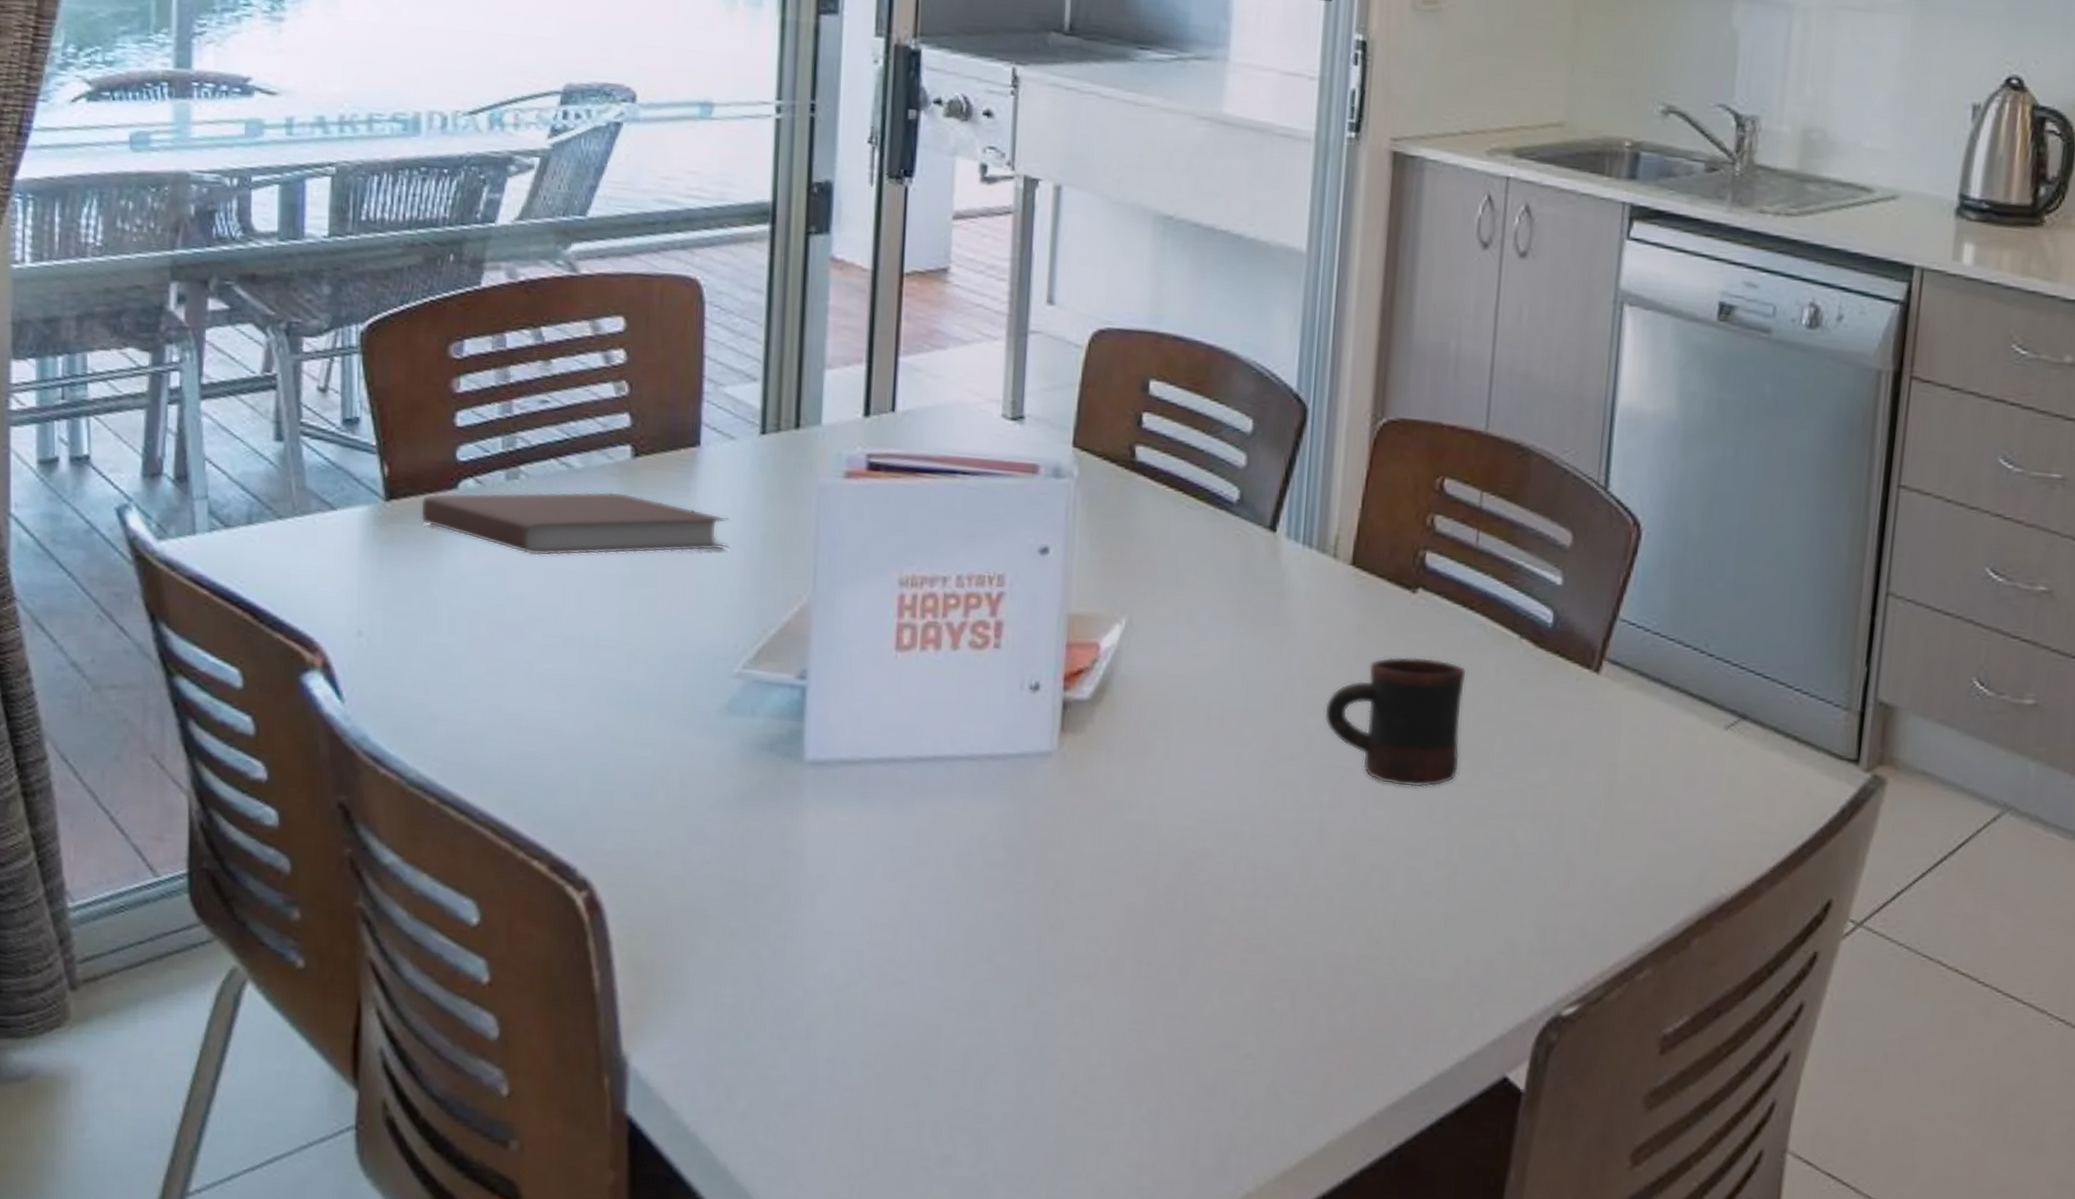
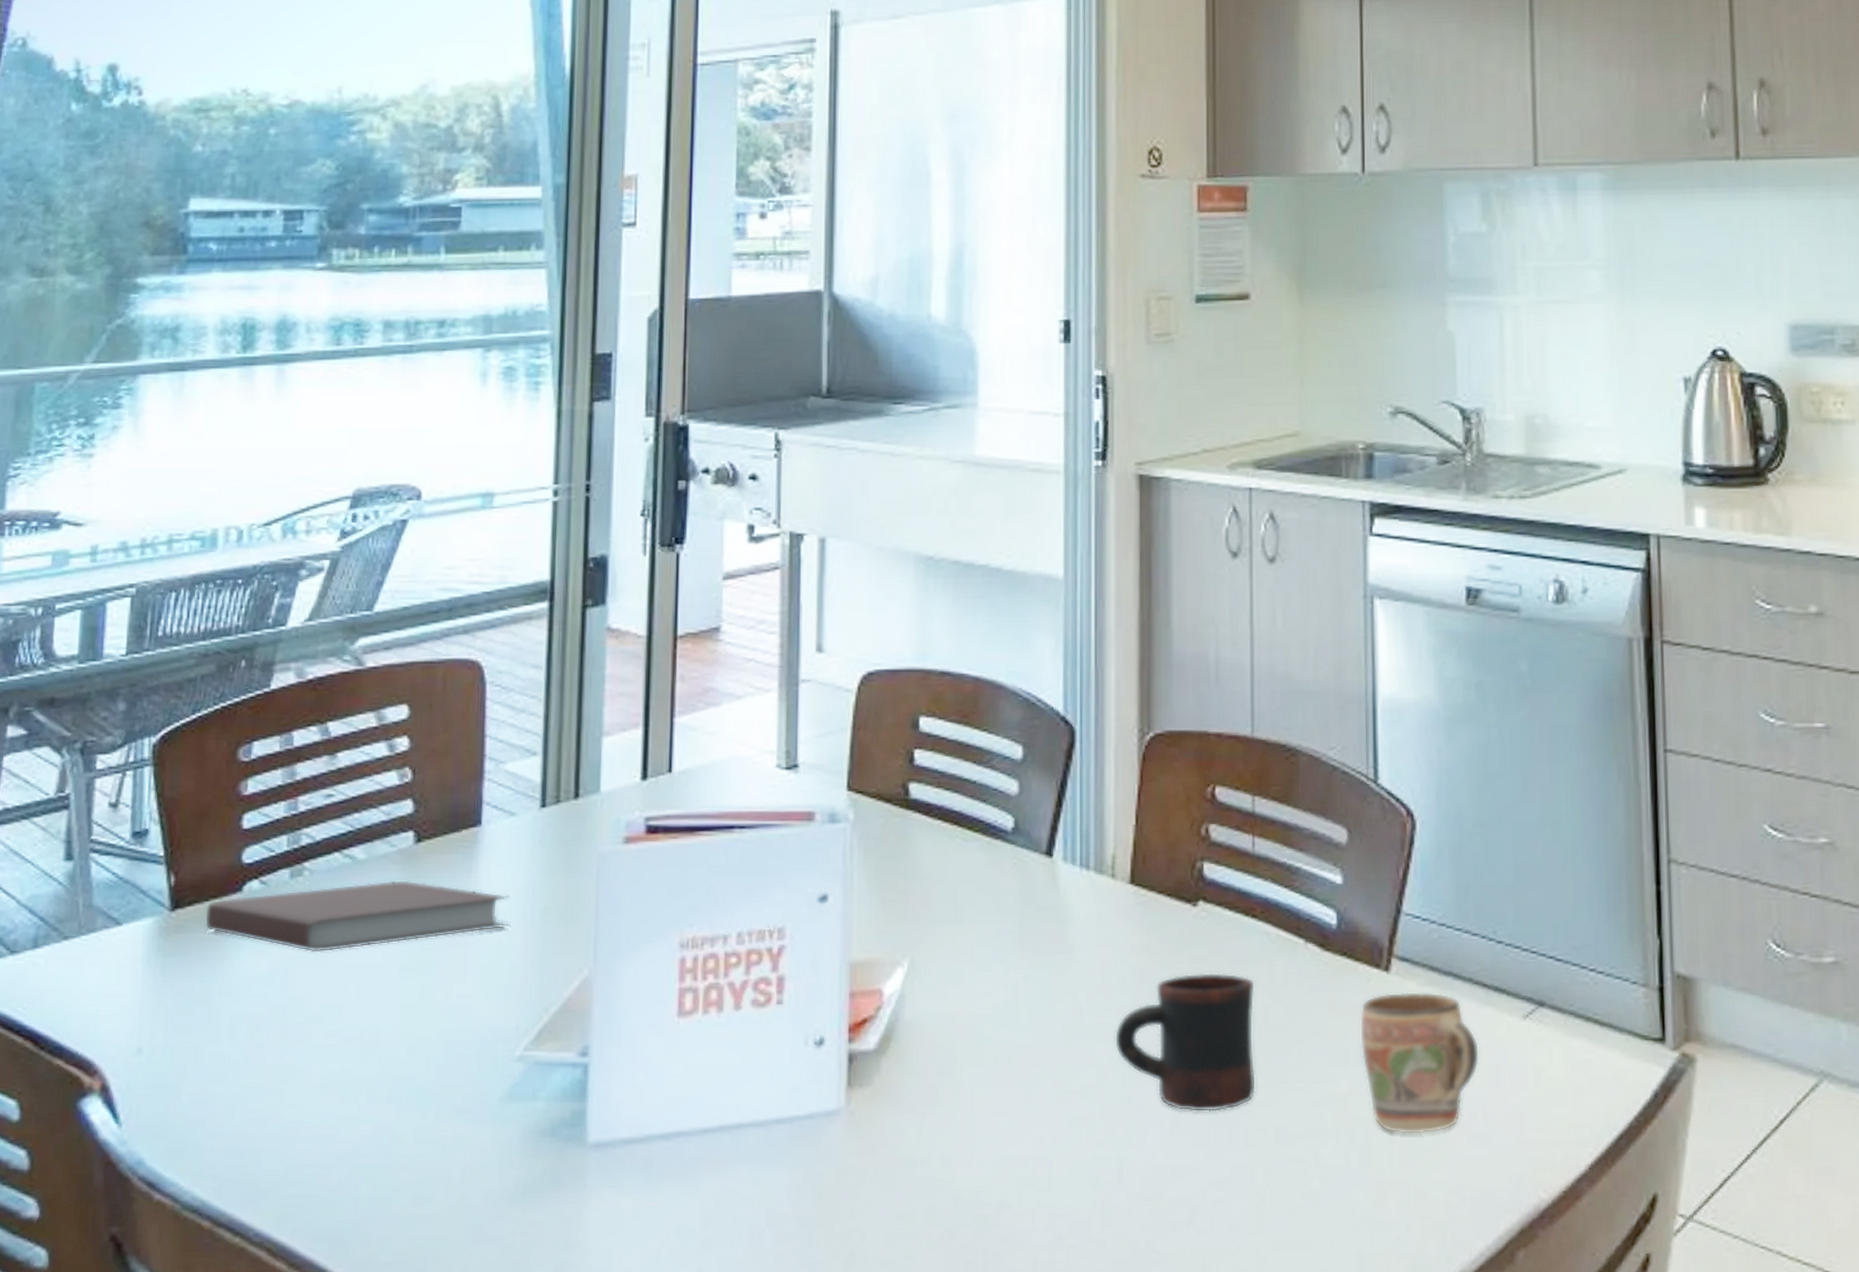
mug: none [1563,692,1680,827] -> present [1360,992,1480,1135]

